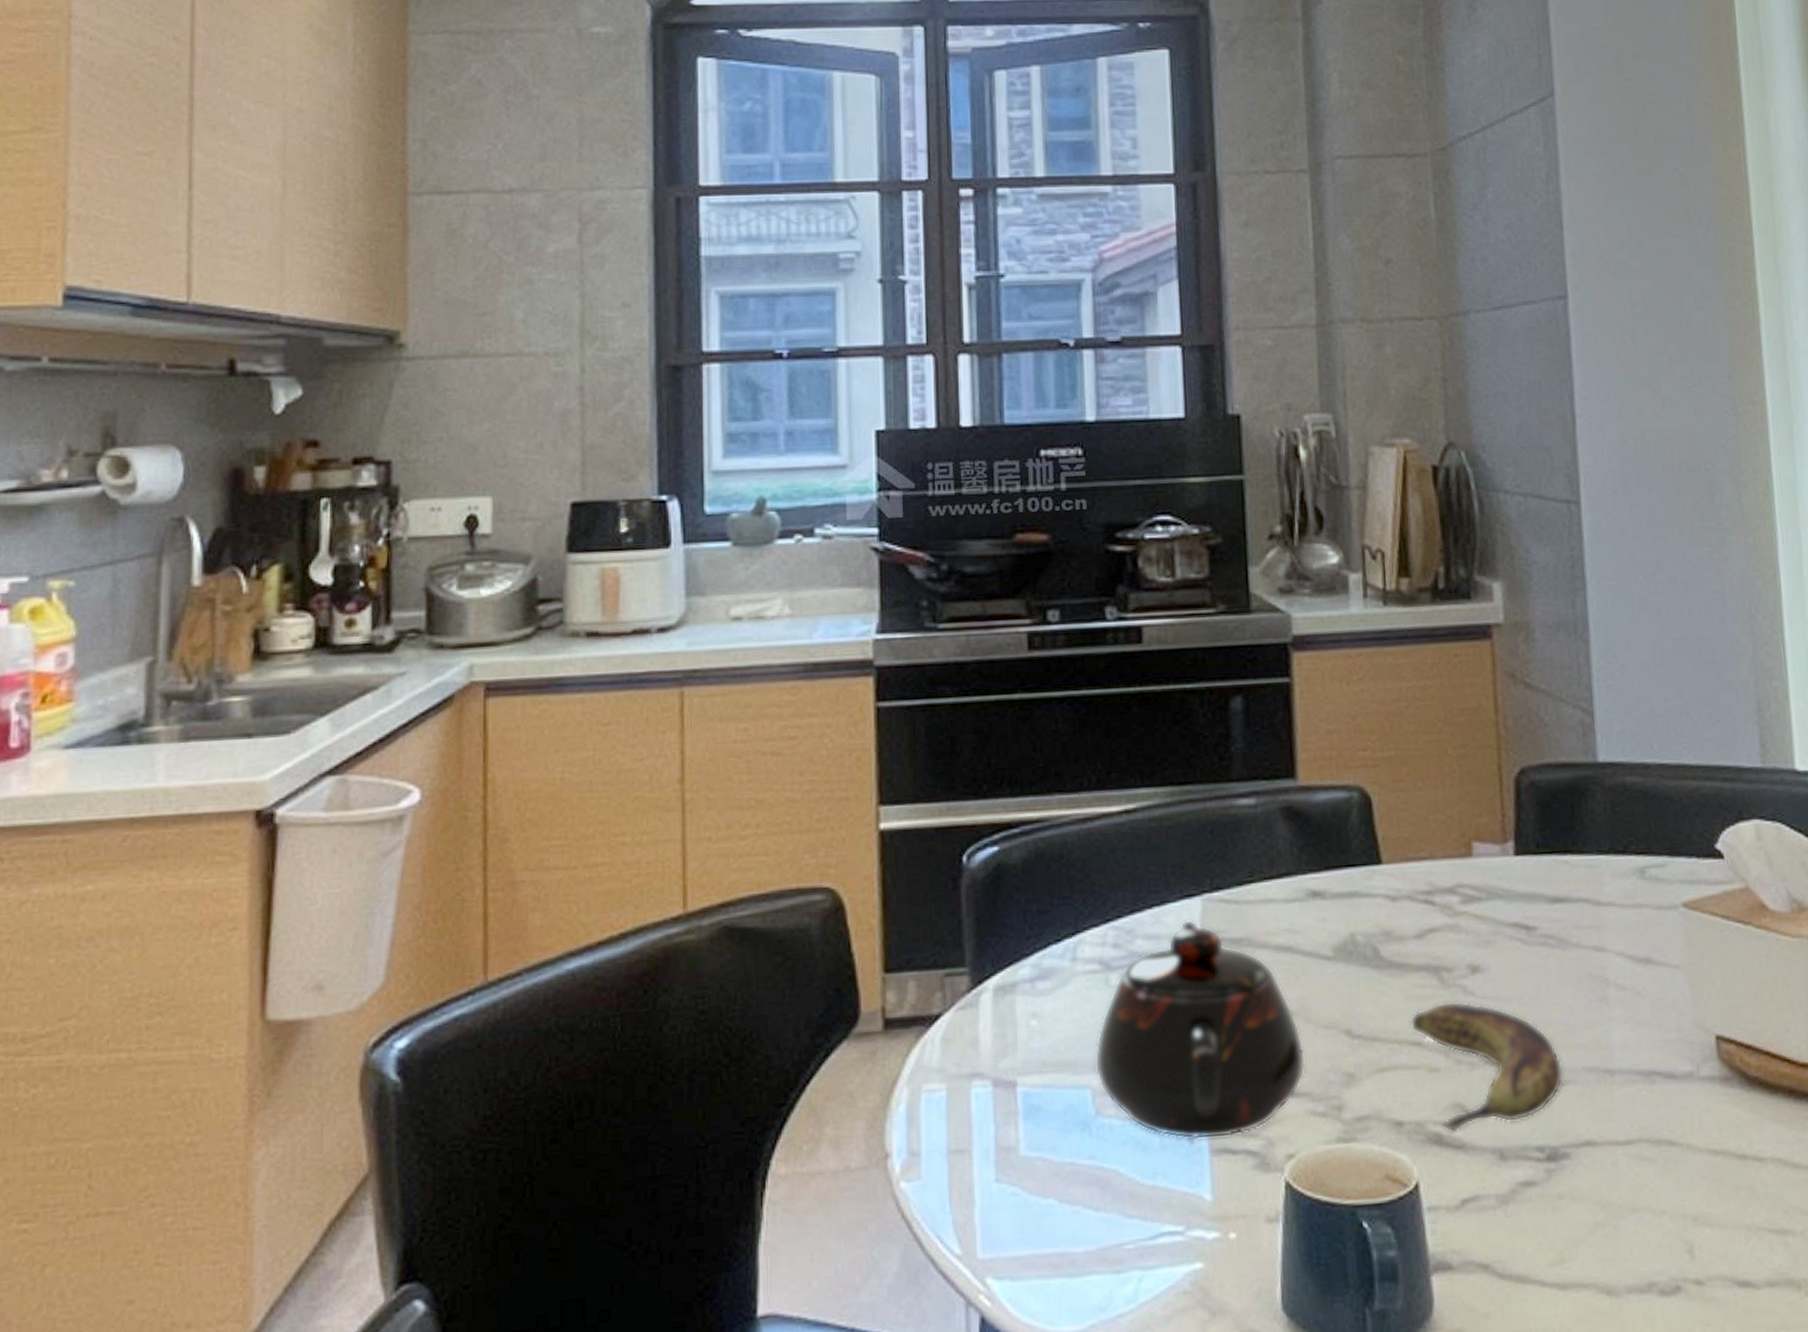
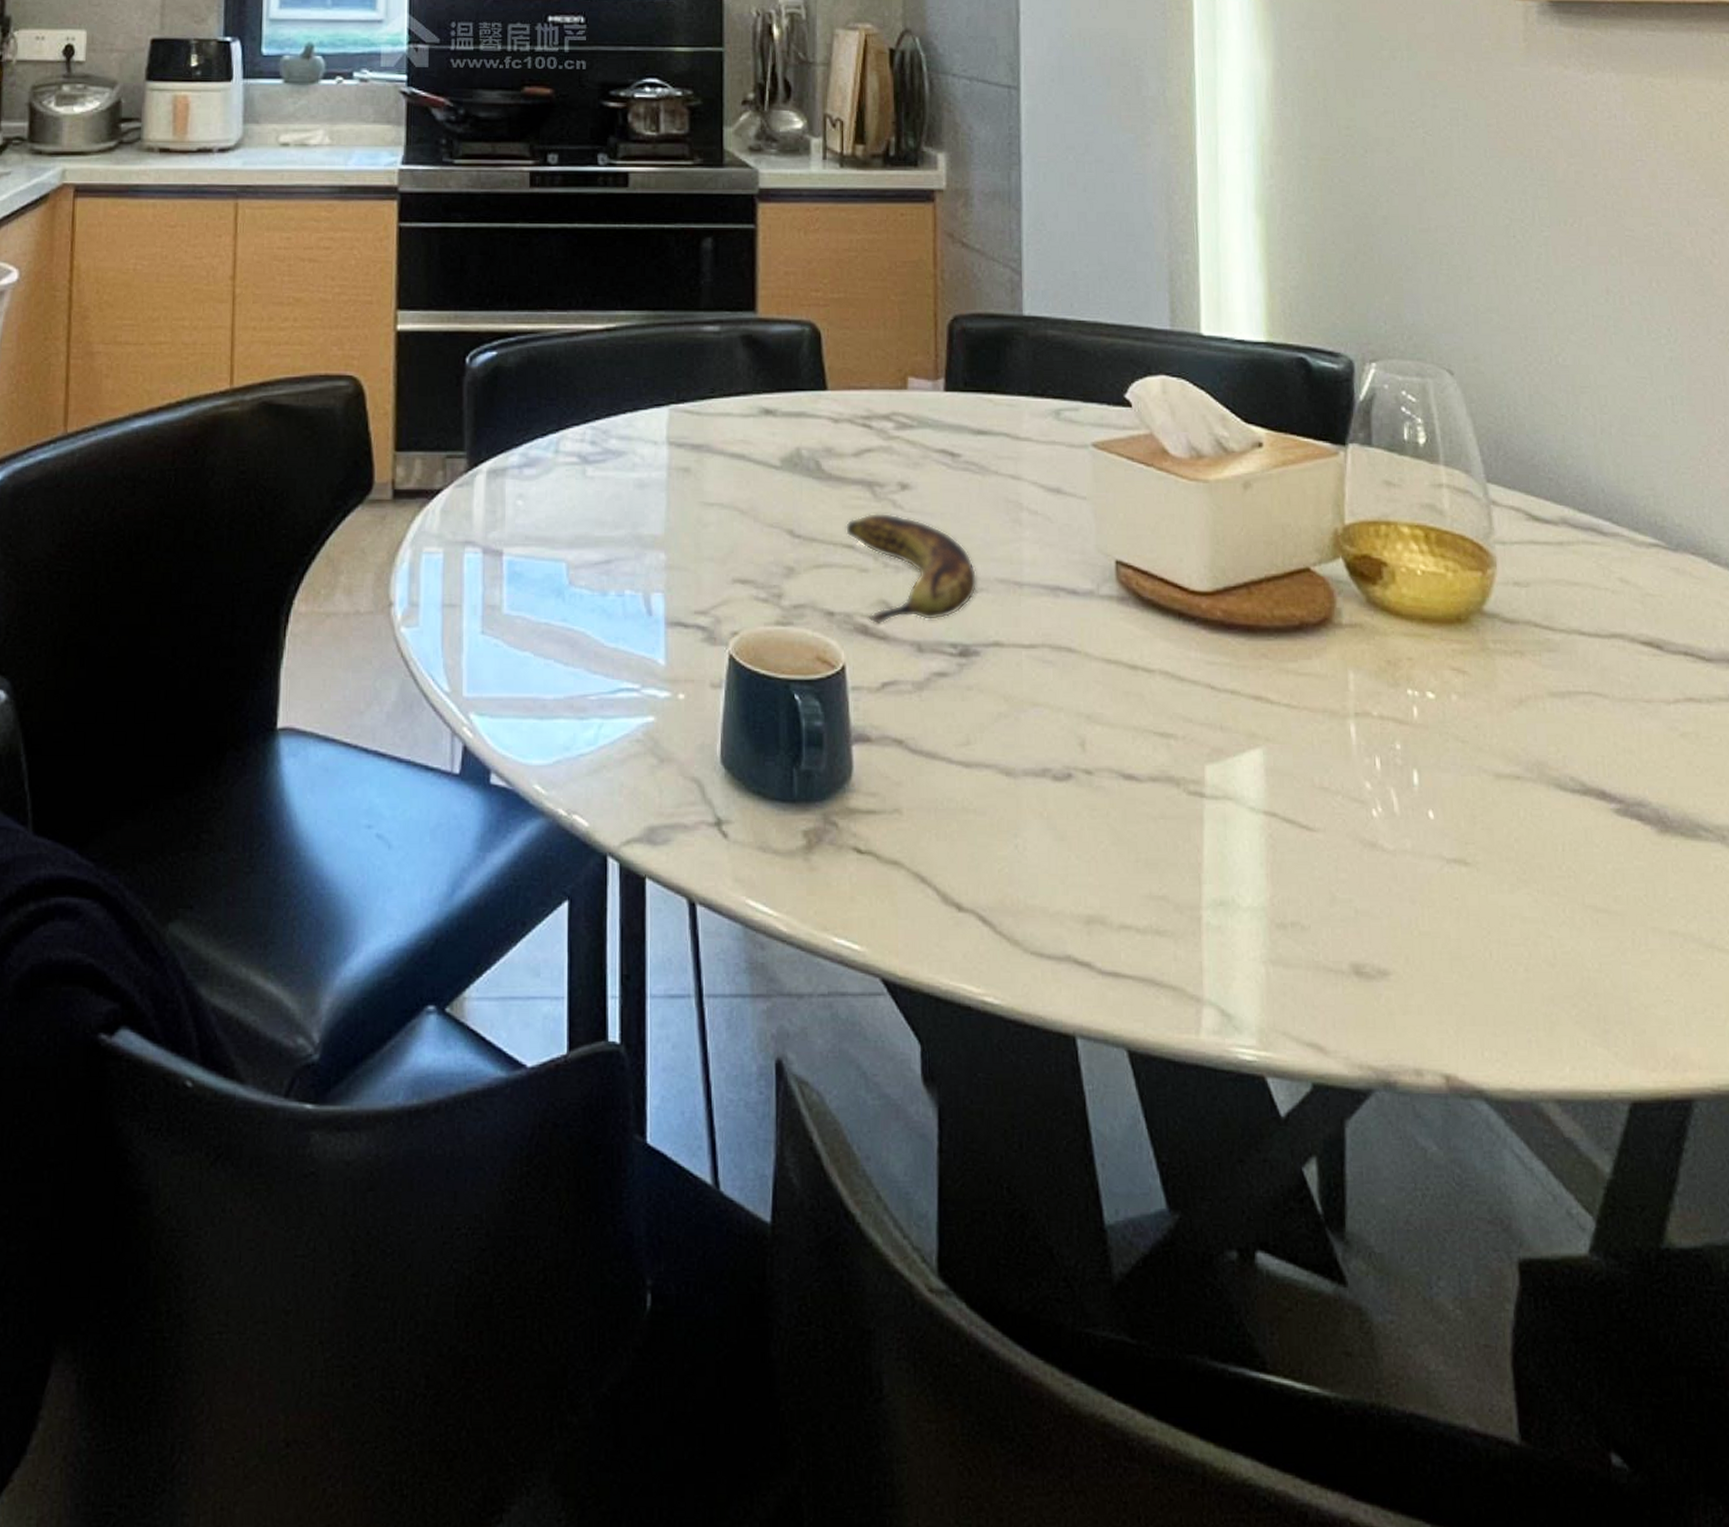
teapot: present [1094,920,1306,1140] -> none [570,426,752,613]

